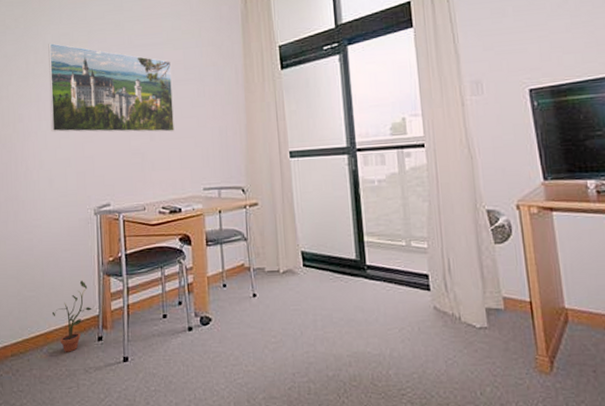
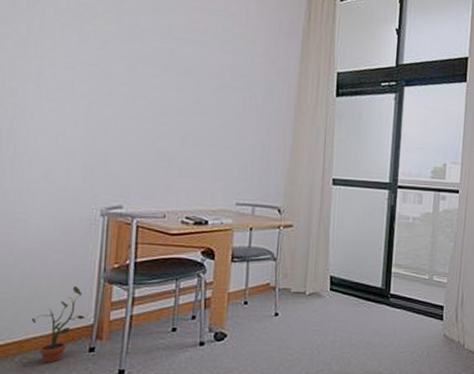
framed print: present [48,42,174,132] -> none [54,10,216,140]

